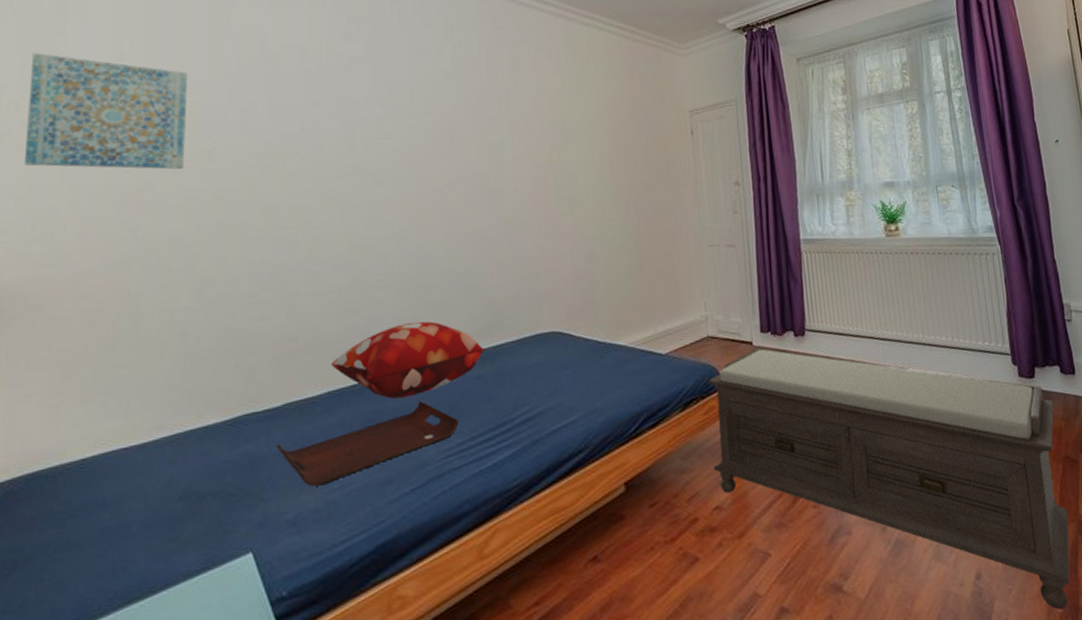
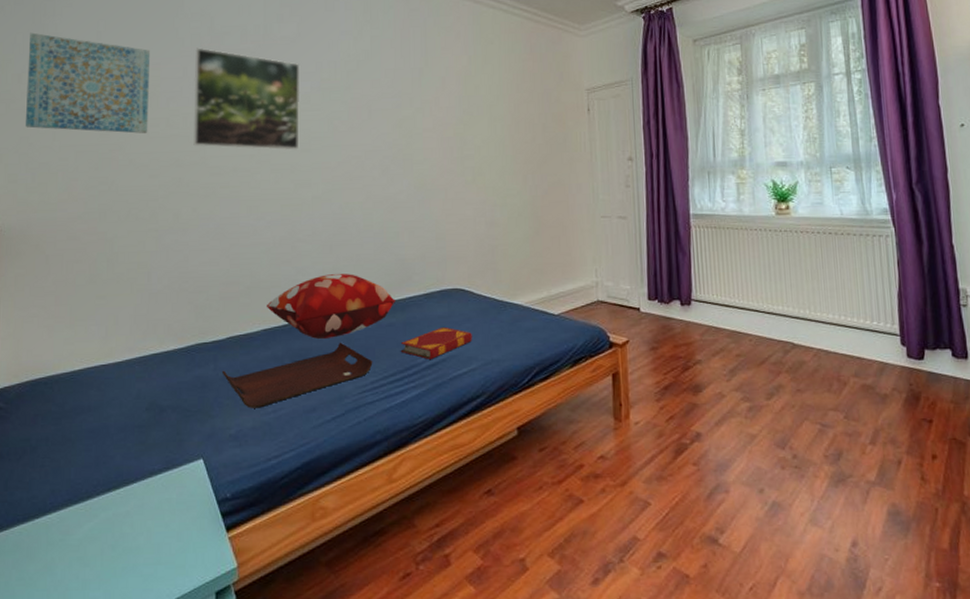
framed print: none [241,69,371,184] -> present [193,47,300,151]
hardback book: none [491,375,572,415] -> present [400,326,472,360]
bench: present [708,348,1070,610] -> none [596,314,953,584]

